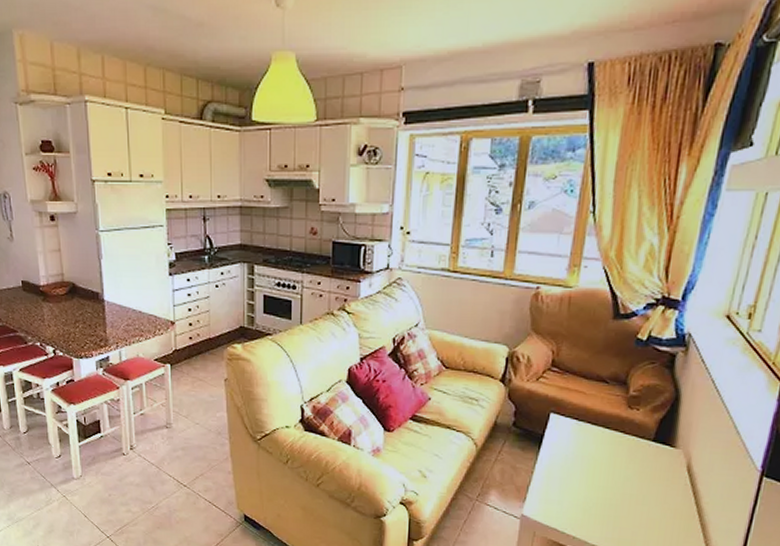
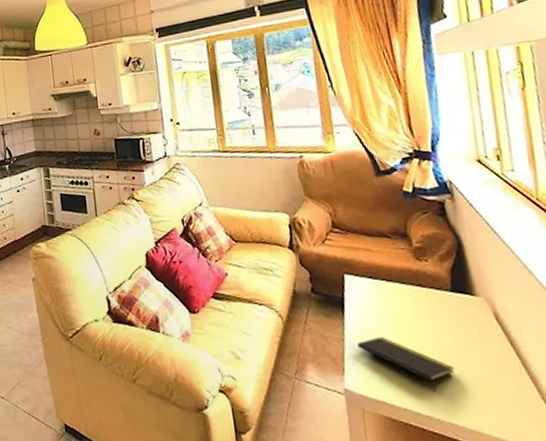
notepad: none [545,473,633,526] -> present [357,336,455,392]

